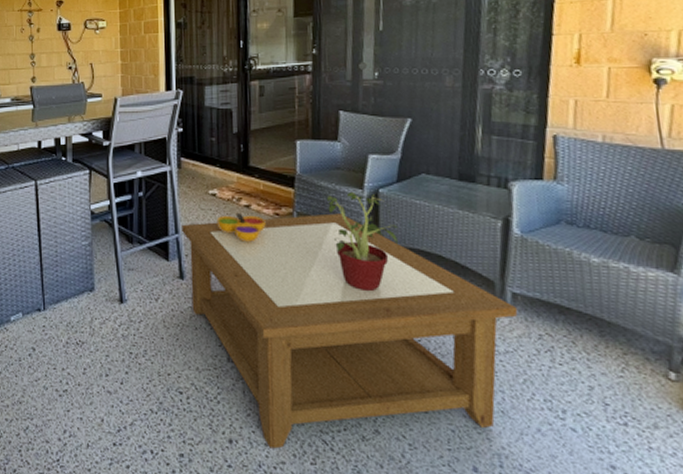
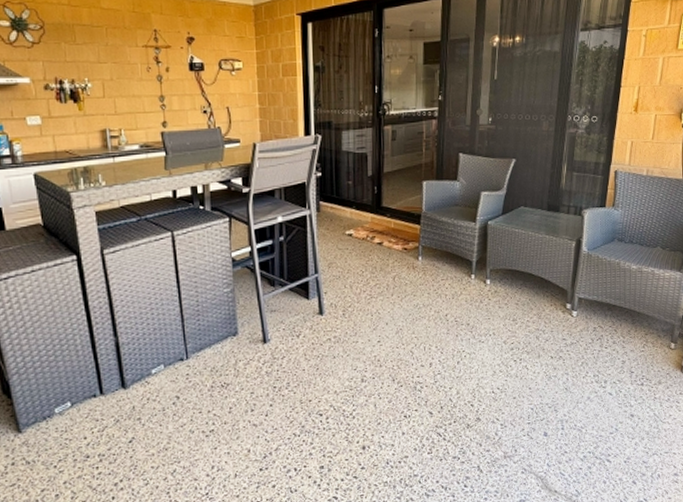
coffee table: present [182,213,518,449] -> none [321,244,582,448]
decorative bowl: present [216,214,266,242] -> none [353,251,396,276]
potted plant: present [327,191,398,292] -> none [447,224,501,309]

